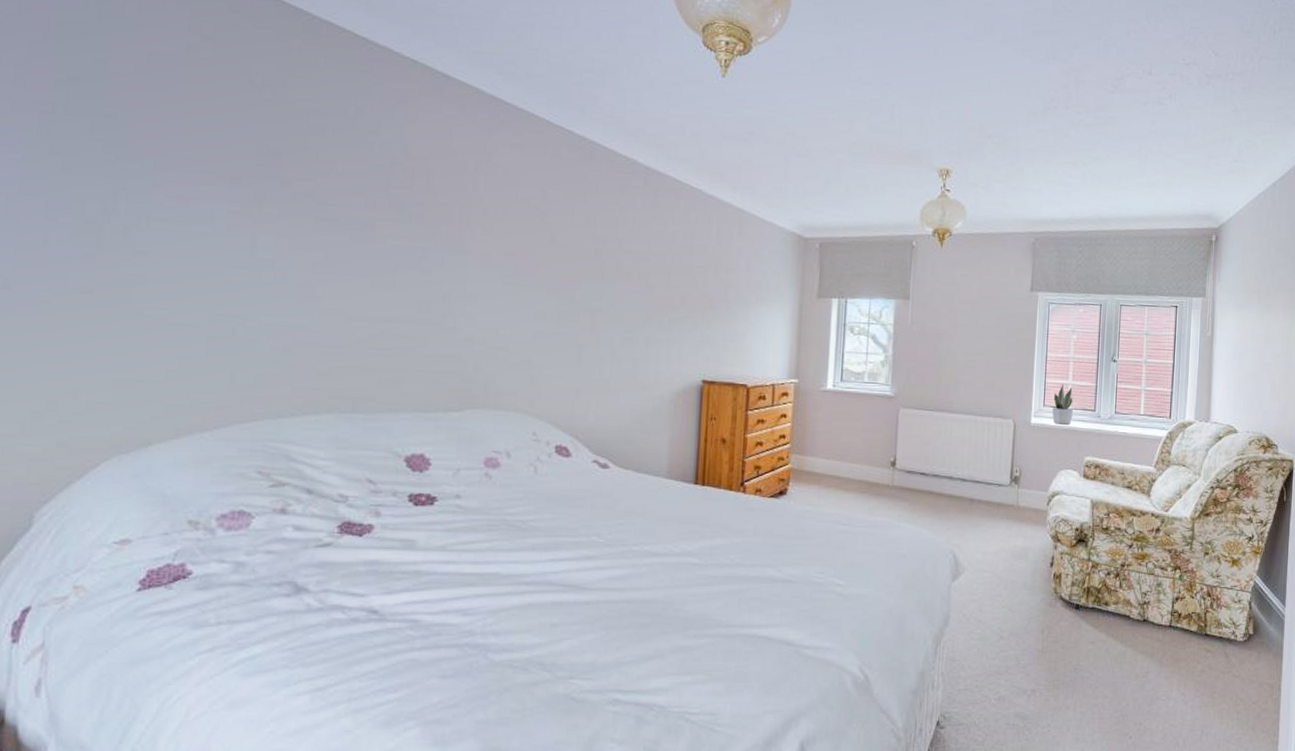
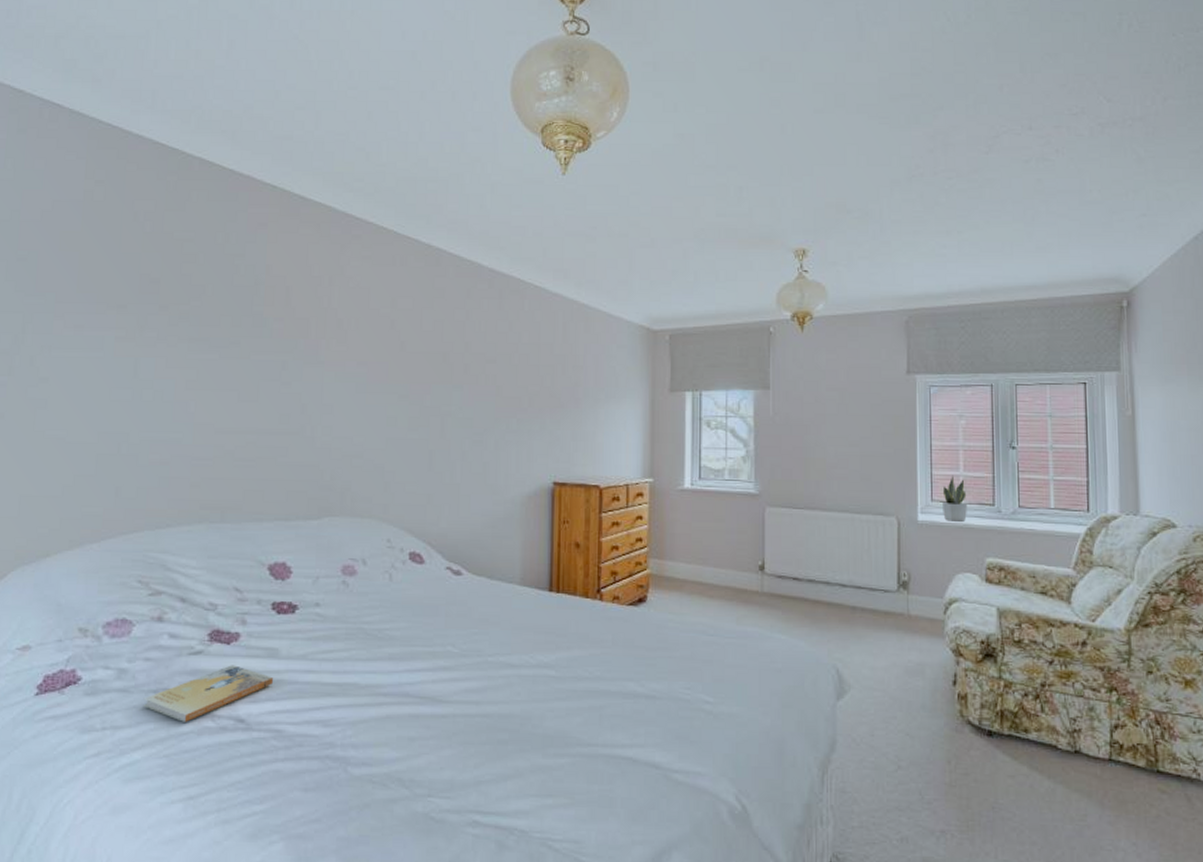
book: none [264,557,409,615] -> present [143,665,273,722]

